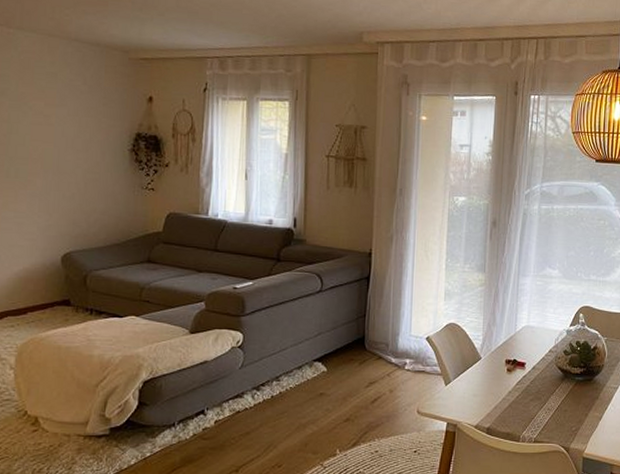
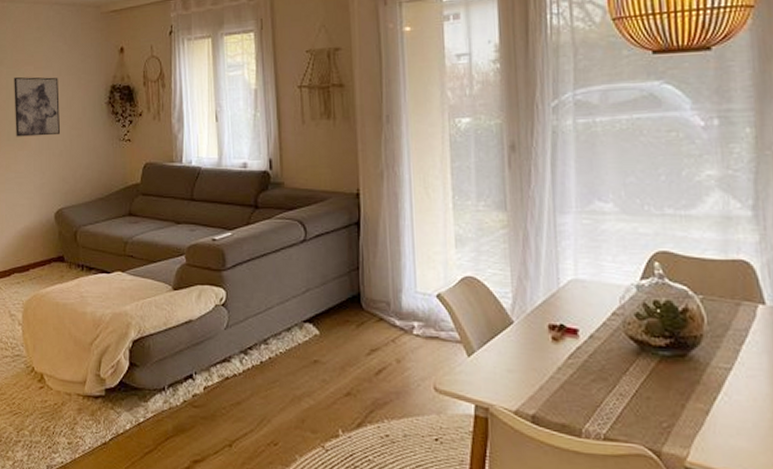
wall art: none [17,112,74,177] -> present [14,77,61,137]

